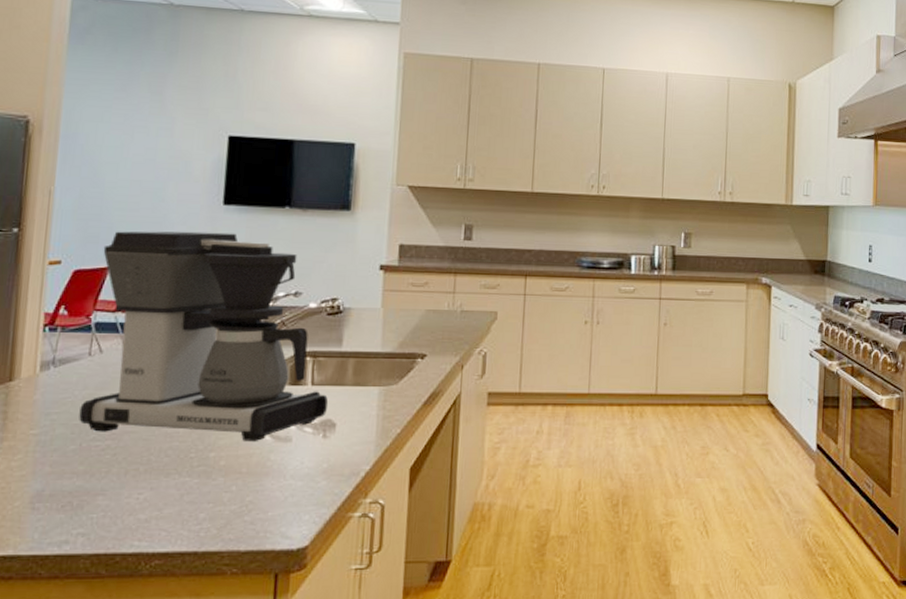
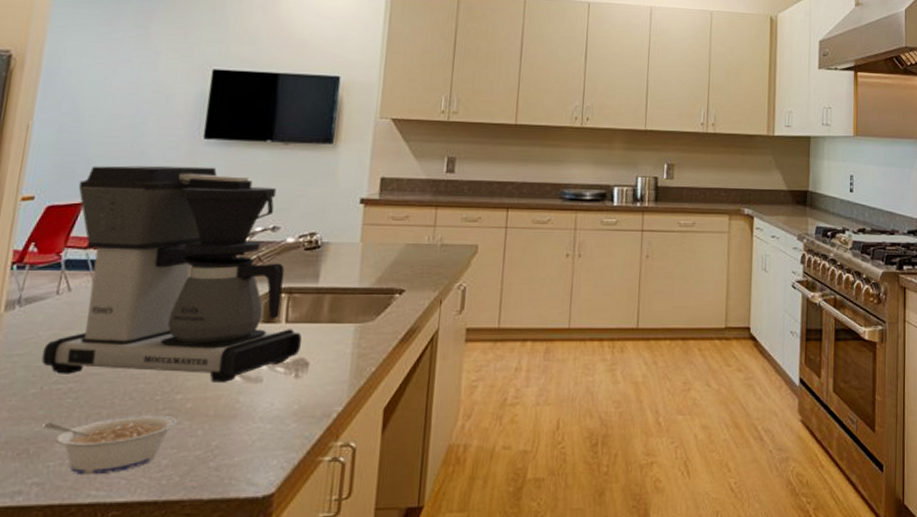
legume: none [84,472,212,527] -> present [42,415,178,476]

